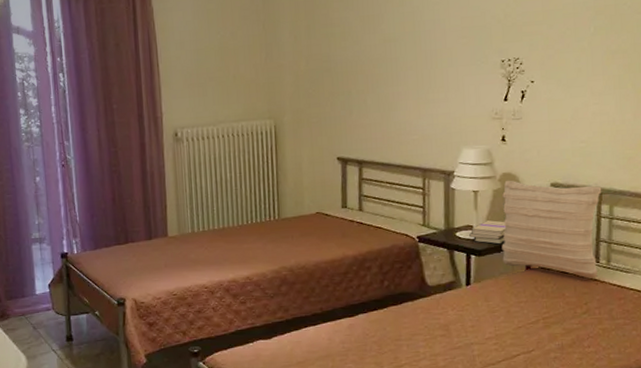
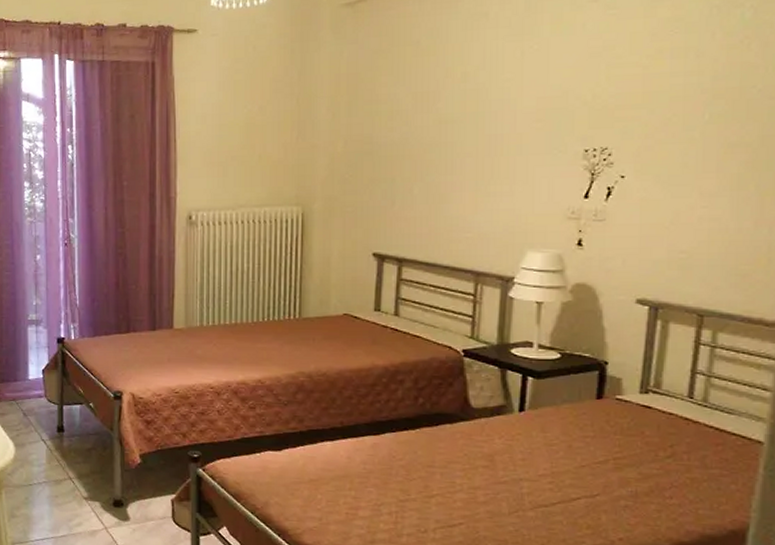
books: present [469,220,507,245] -> none [528,338,576,367]
pillow: present [501,180,602,279] -> none [567,292,704,417]

